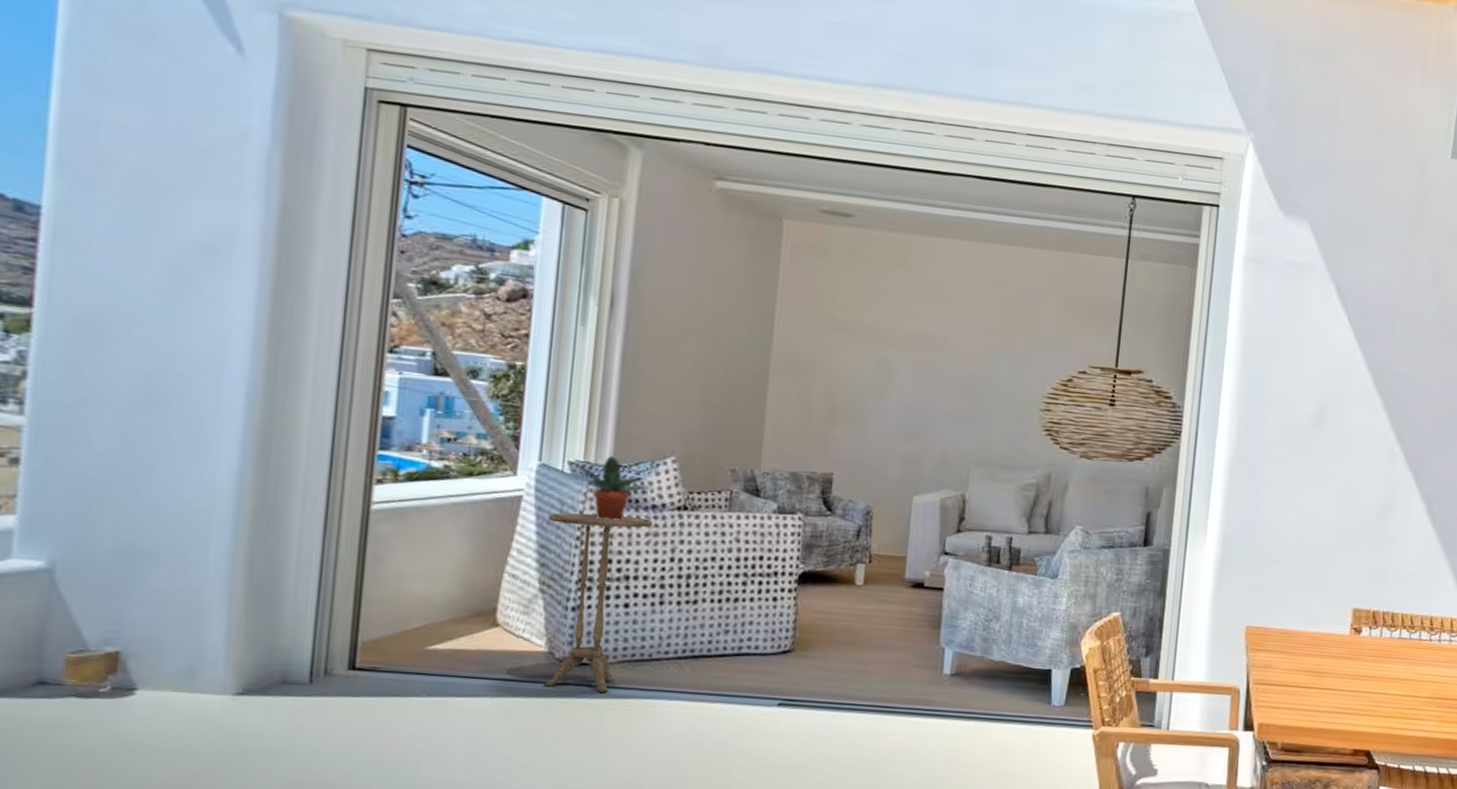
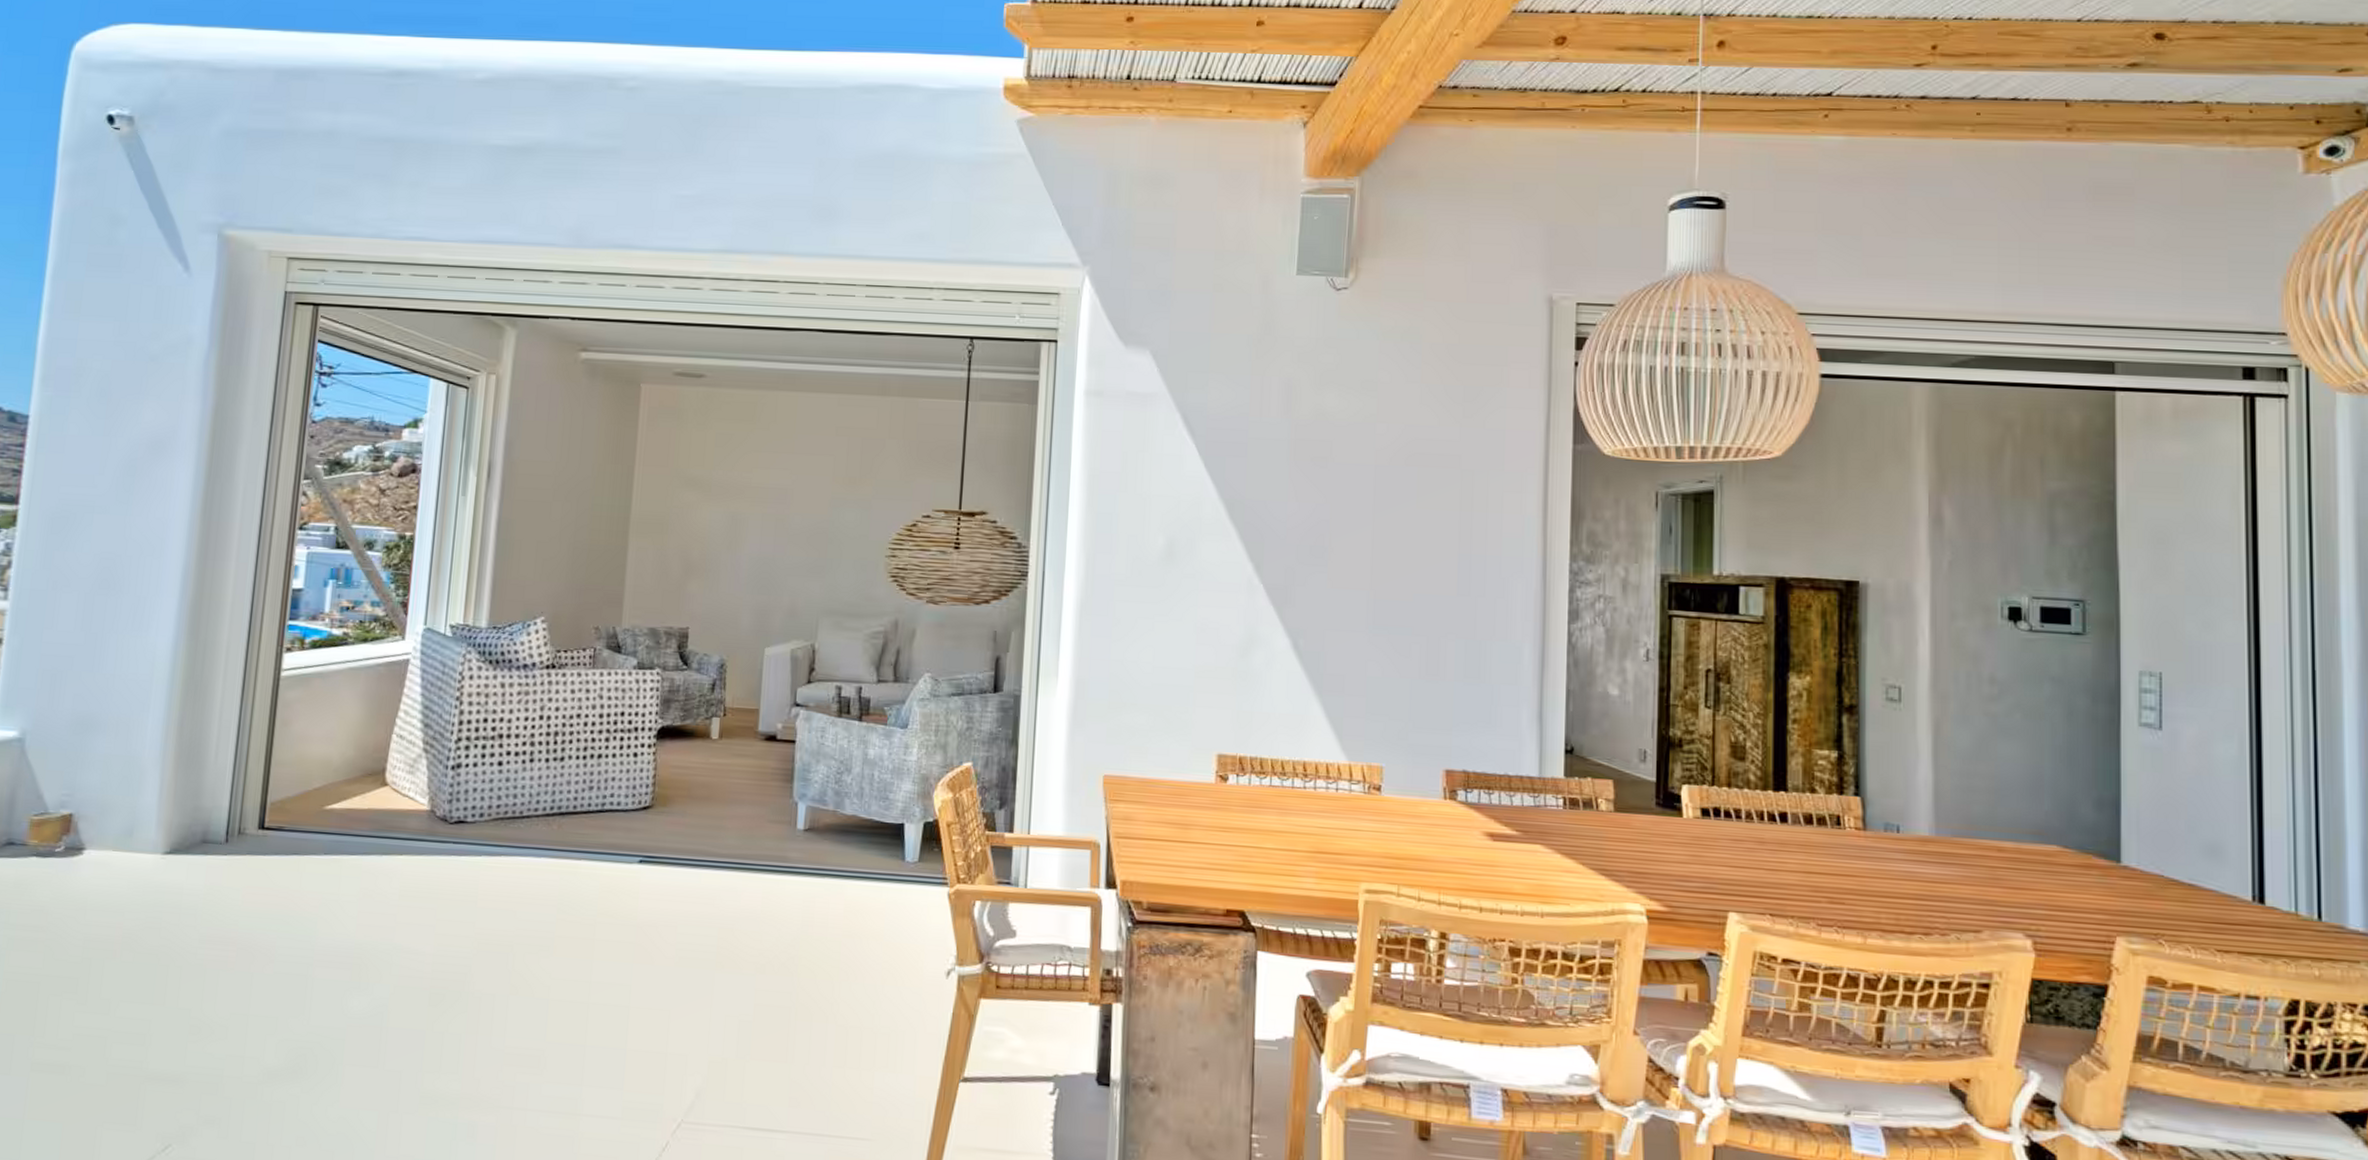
side table: present [543,513,653,693] -> none [426,674,524,850]
potted plant: present [575,456,653,521] -> none [455,618,525,681]

